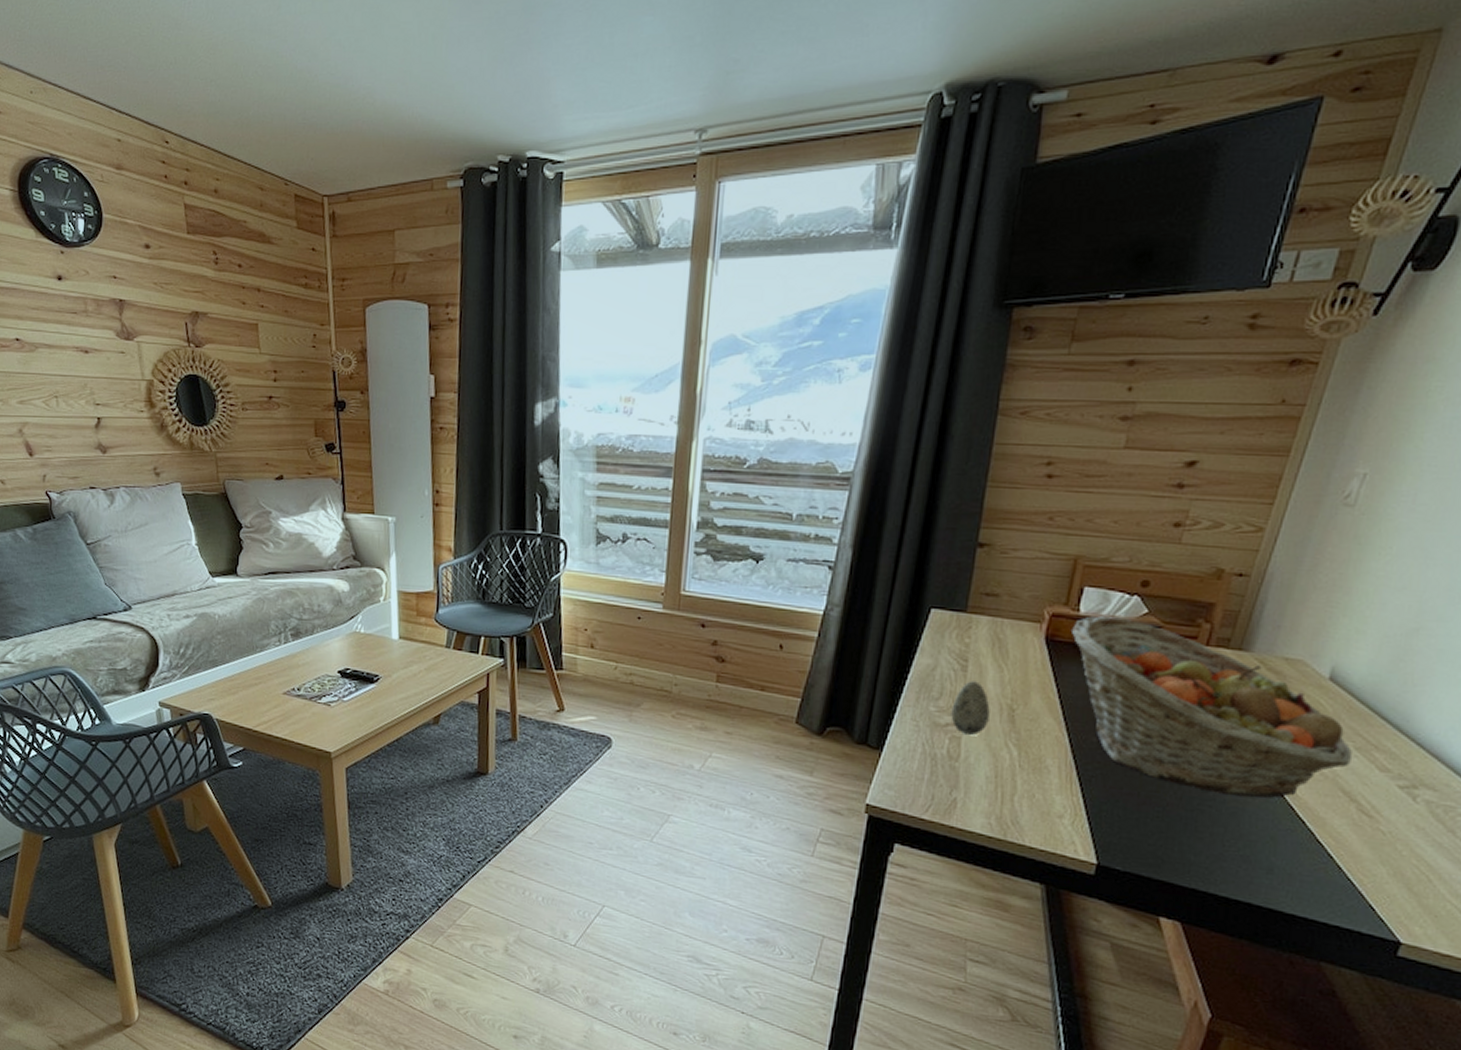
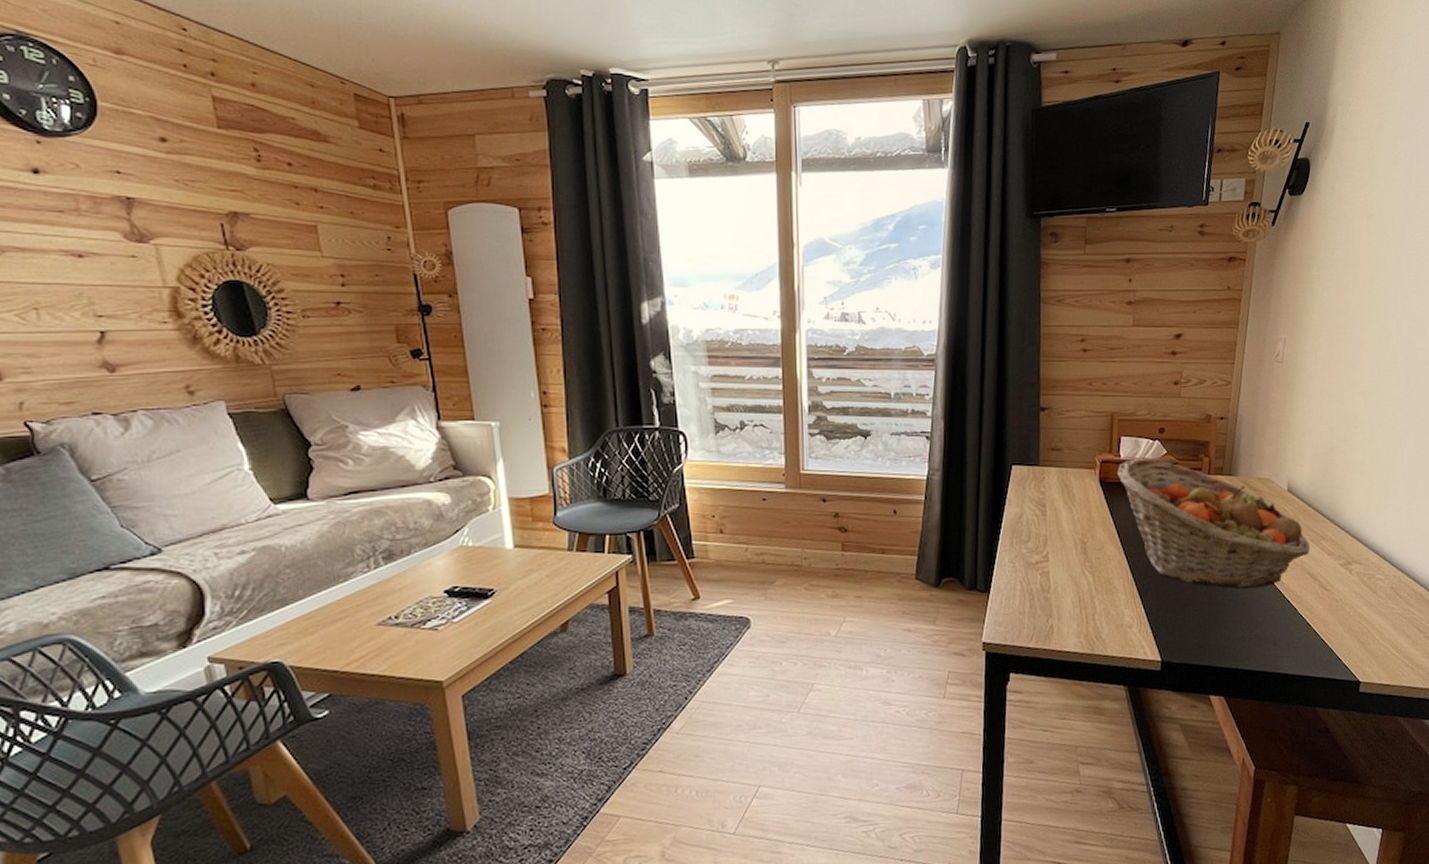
decorative egg: present [951,681,990,736] -> none [1038,523,1068,570]

